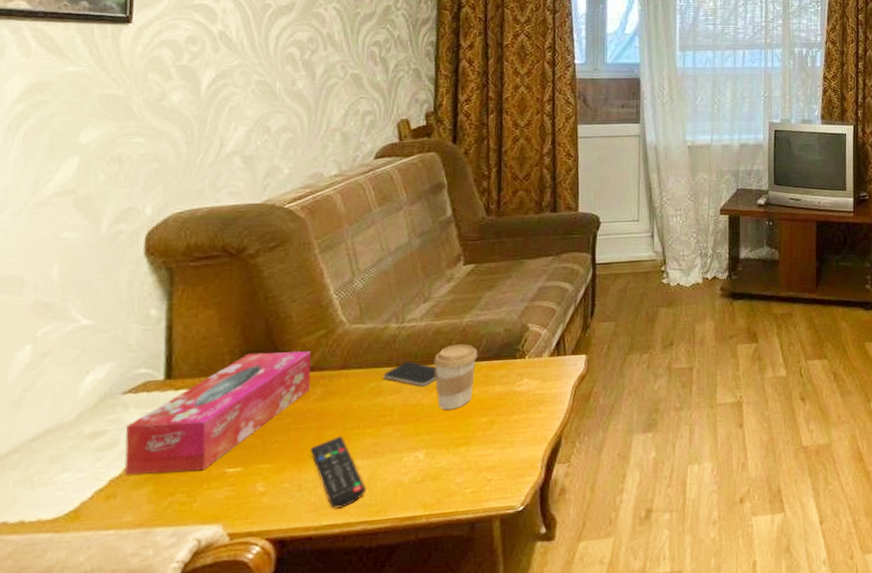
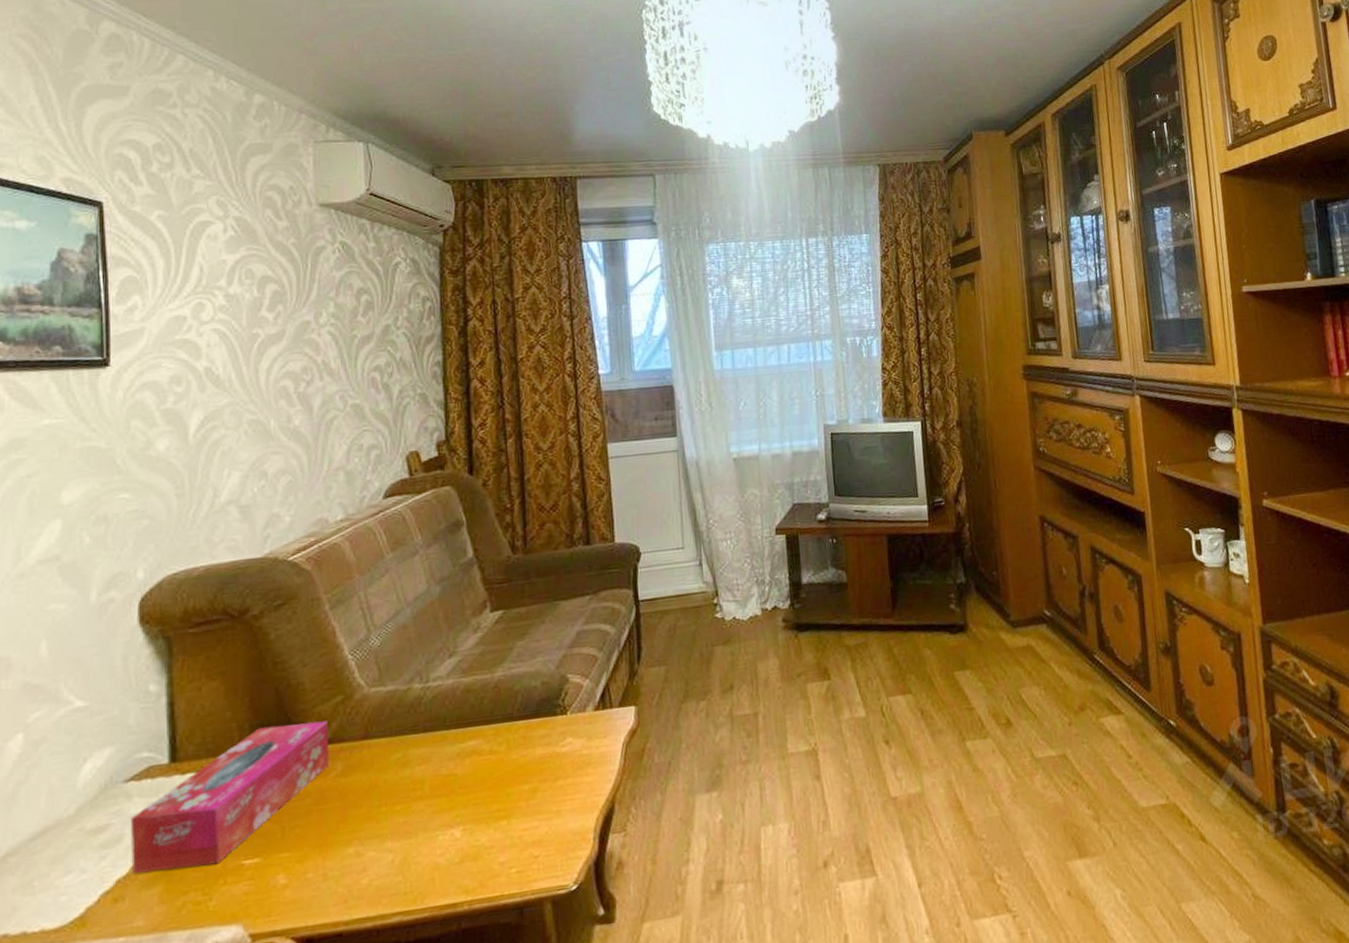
remote control: present [310,436,366,509] -> none [334,815,399,900]
smartphone: present [383,360,437,387] -> none [409,724,470,755]
coffee cup: present [433,344,478,410] -> none [464,702,514,779]

